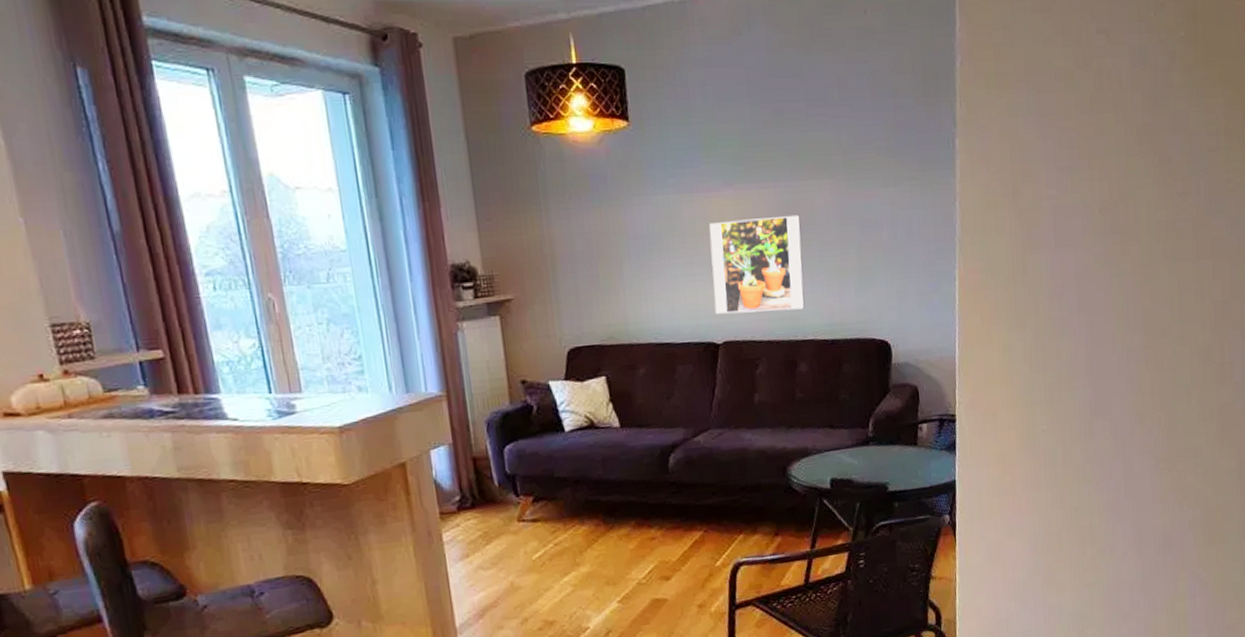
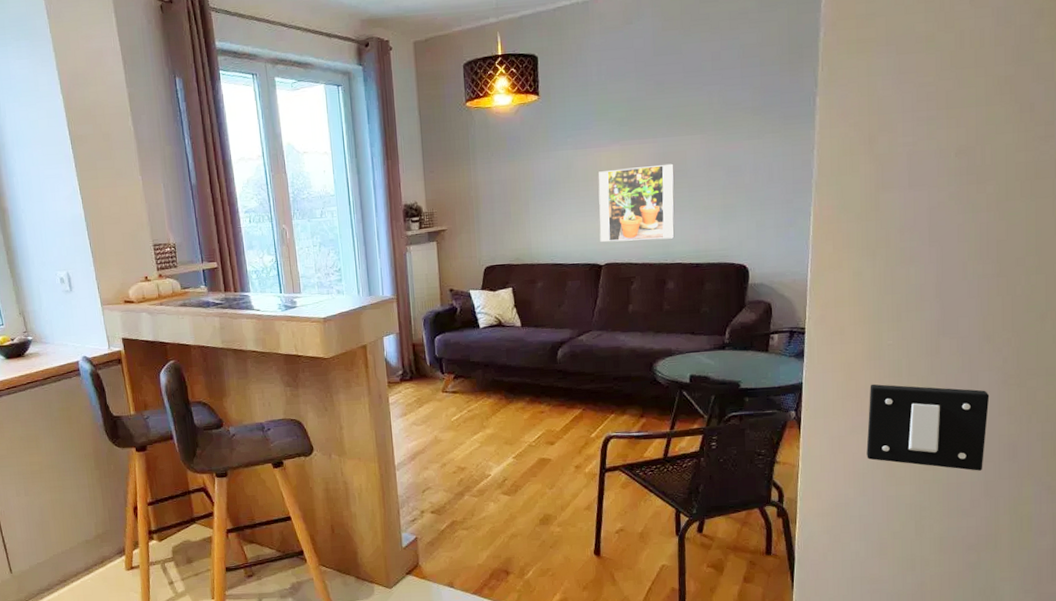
light switch: none [1025,476,1143,569] -> present [866,384,990,471]

